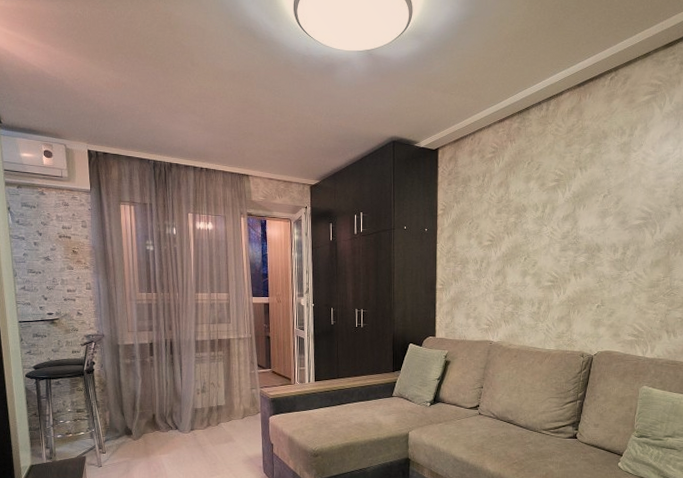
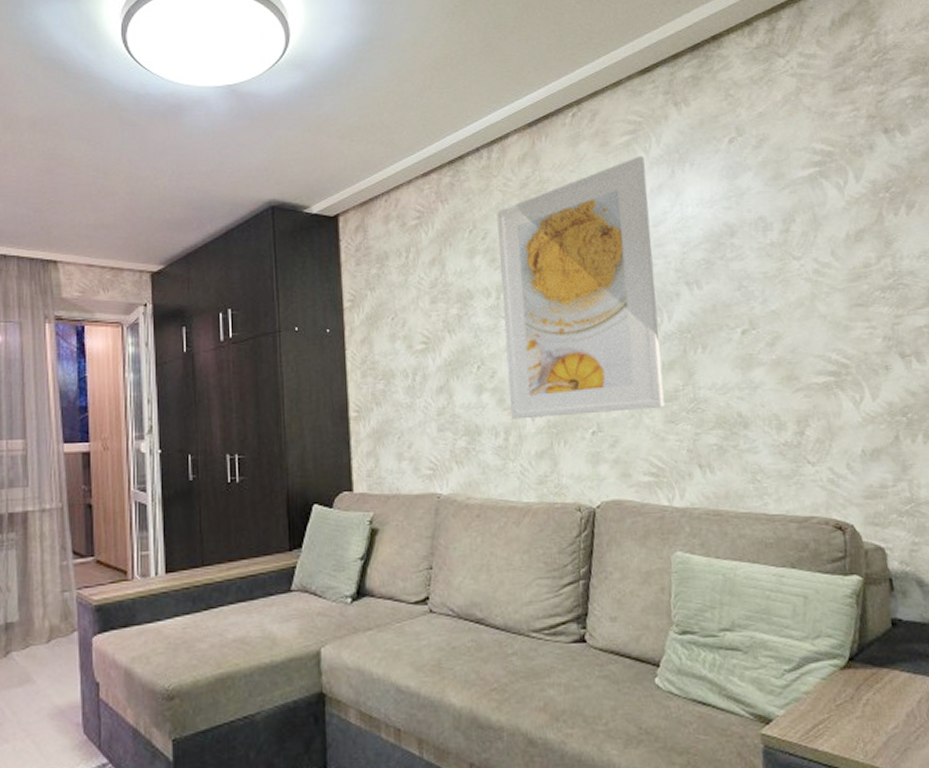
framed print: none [544,111,659,295] -> present [497,156,665,419]

